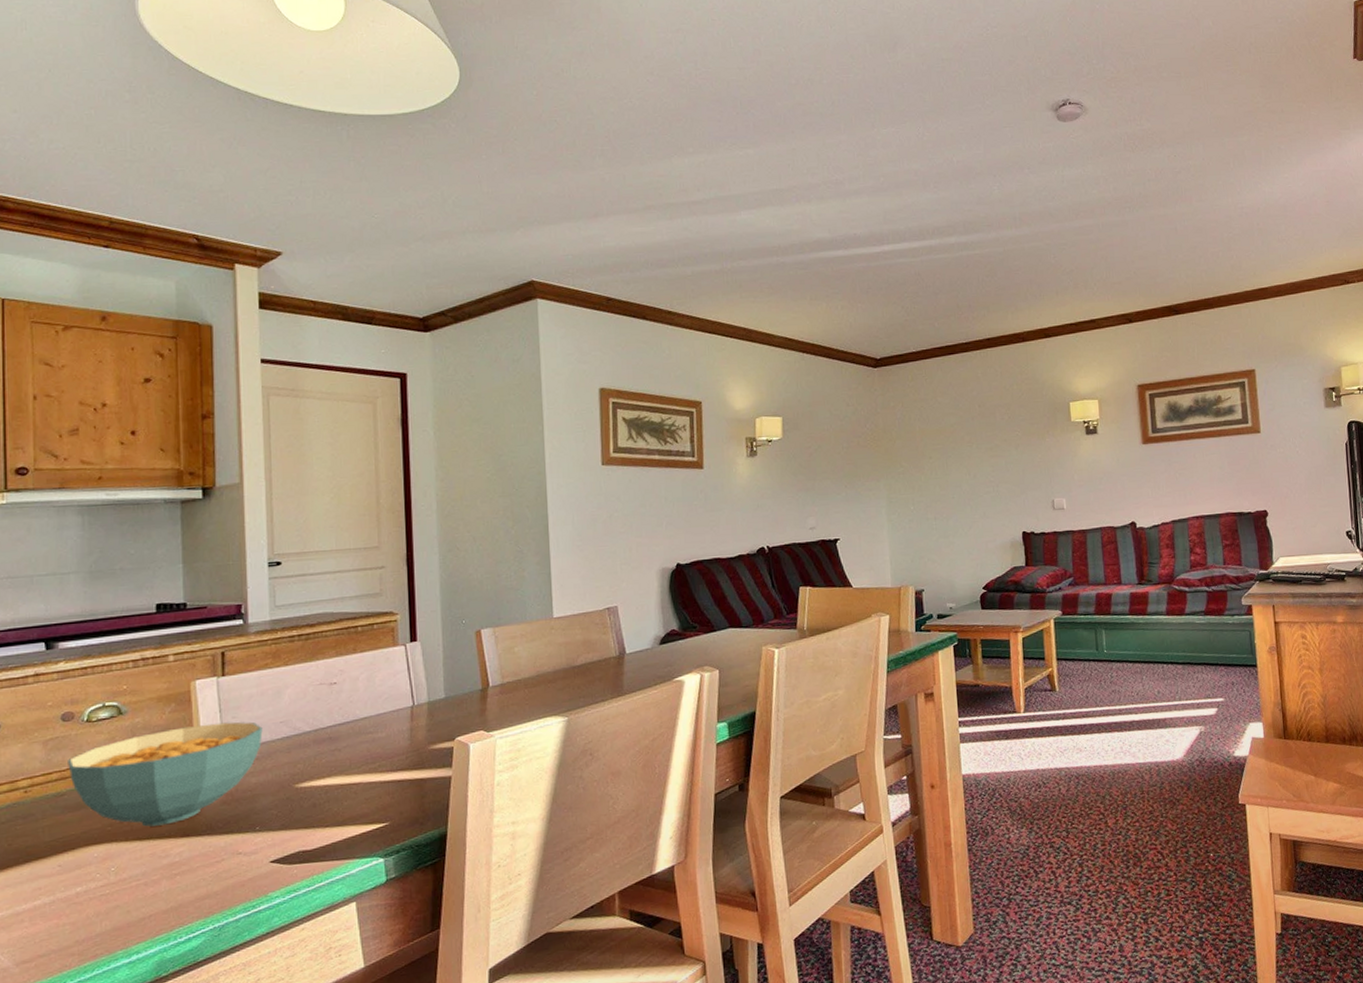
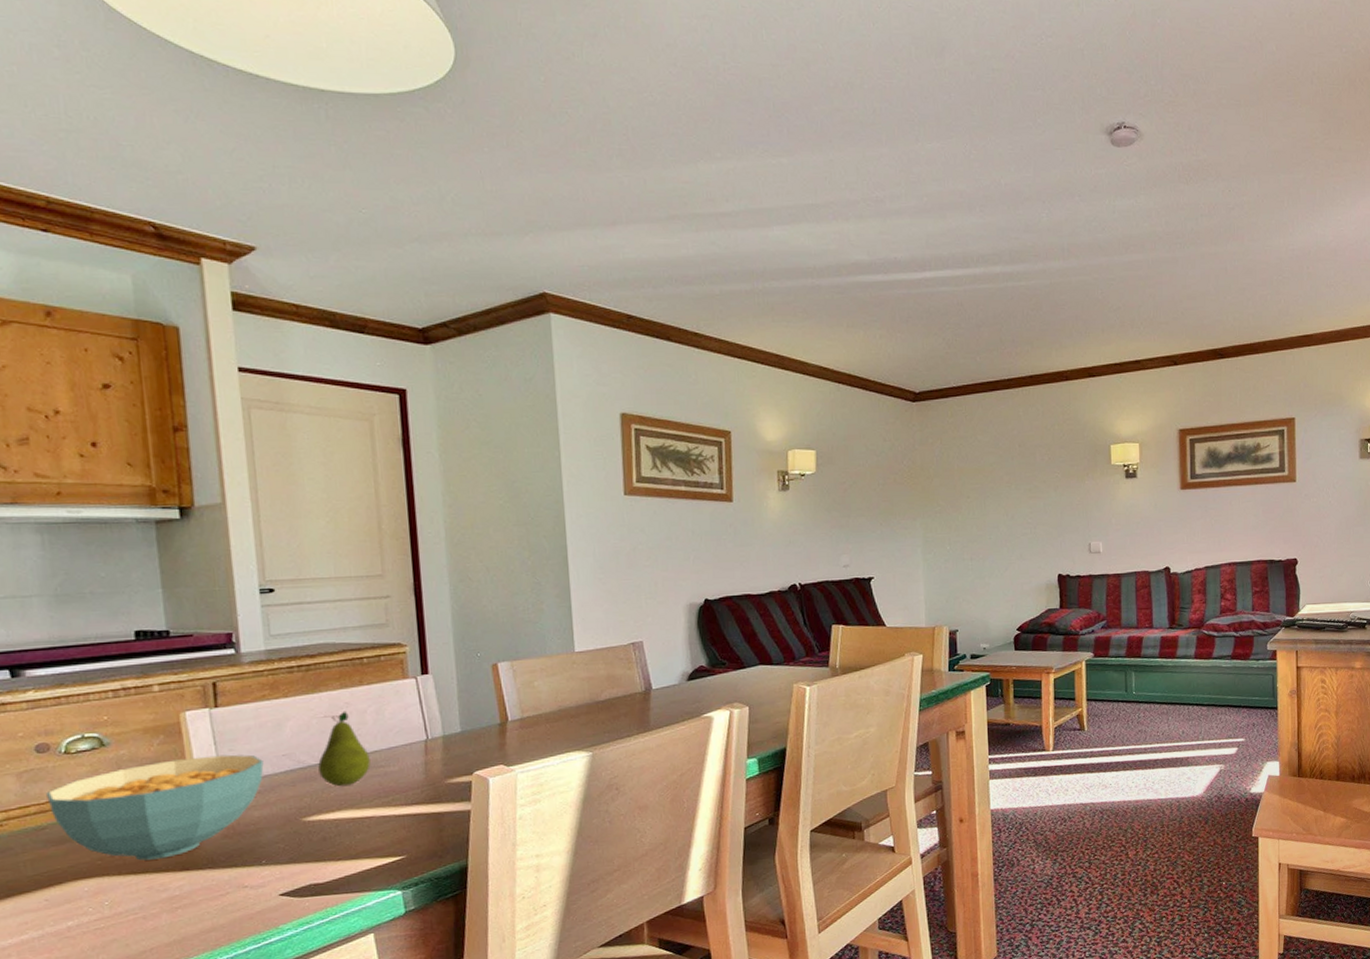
fruit: none [312,678,360,753] -> present [318,711,371,787]

